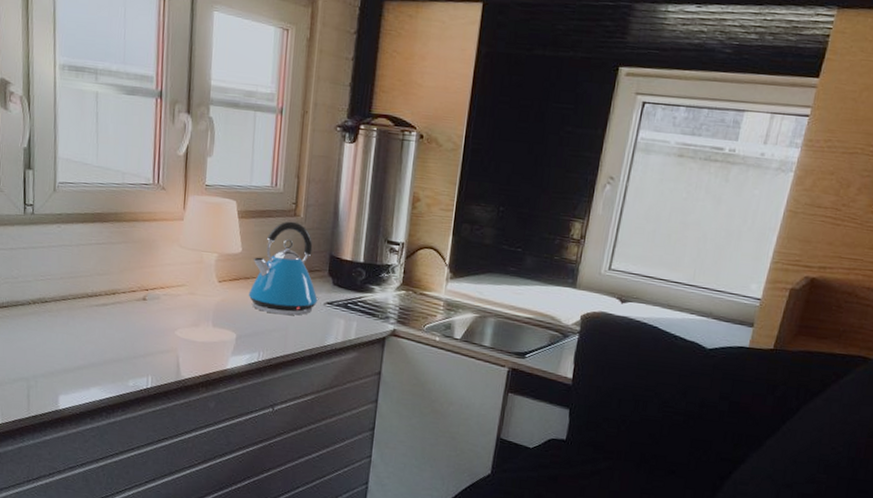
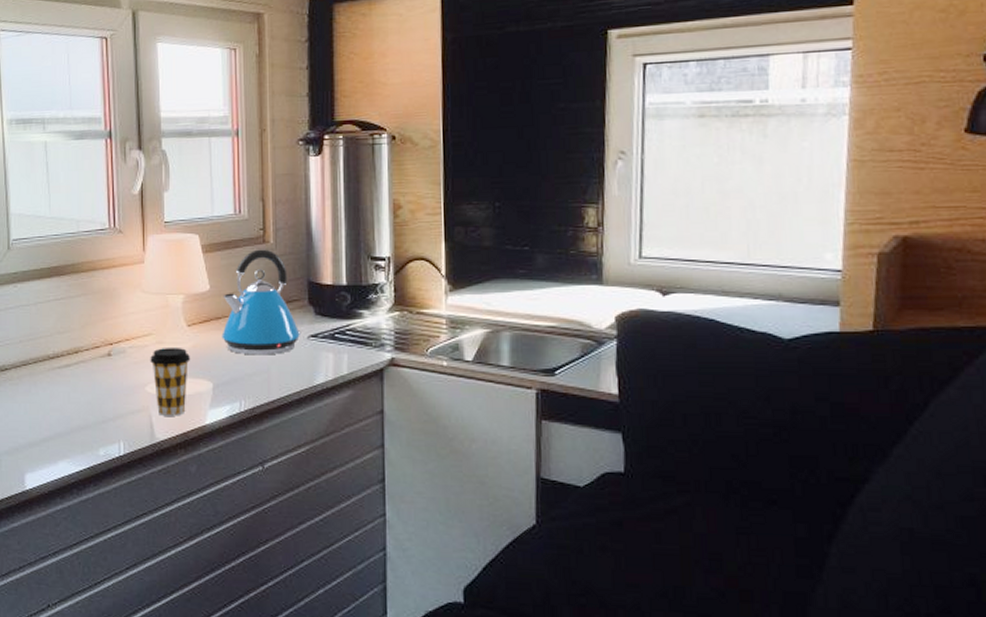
coffee cup: none [182,298,219,359] -> present [150,348,191,416]

